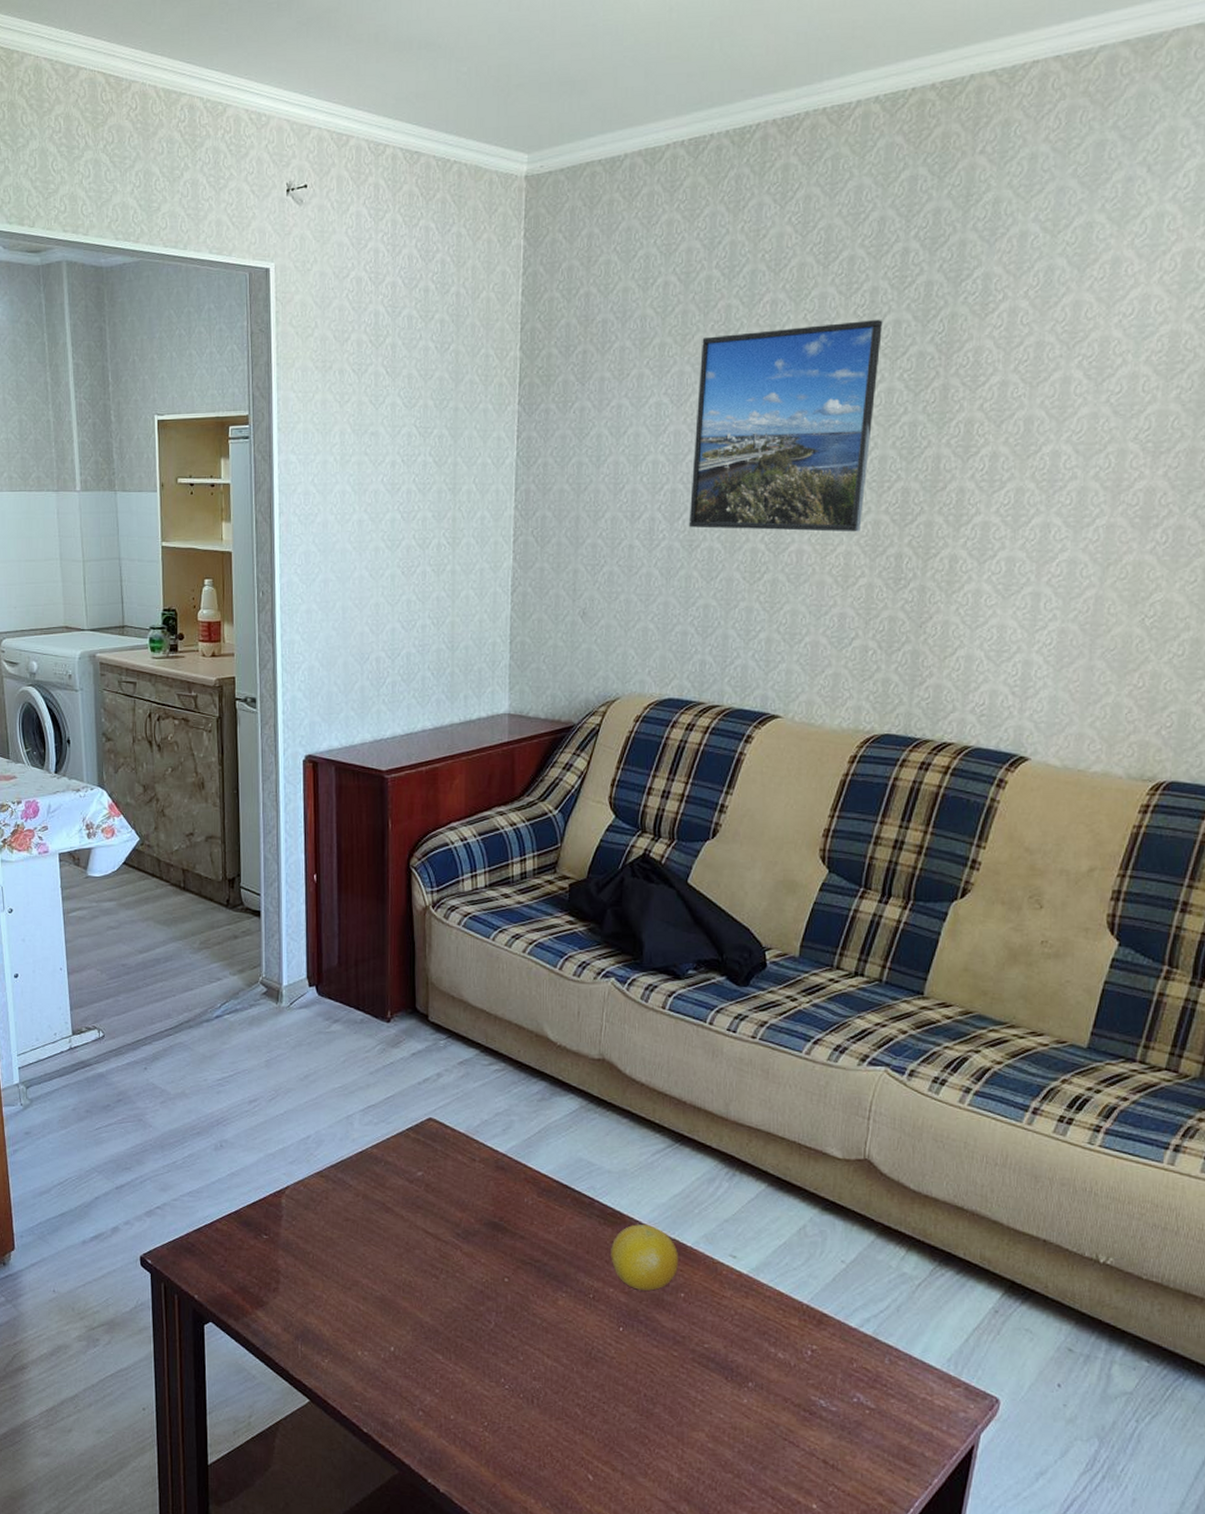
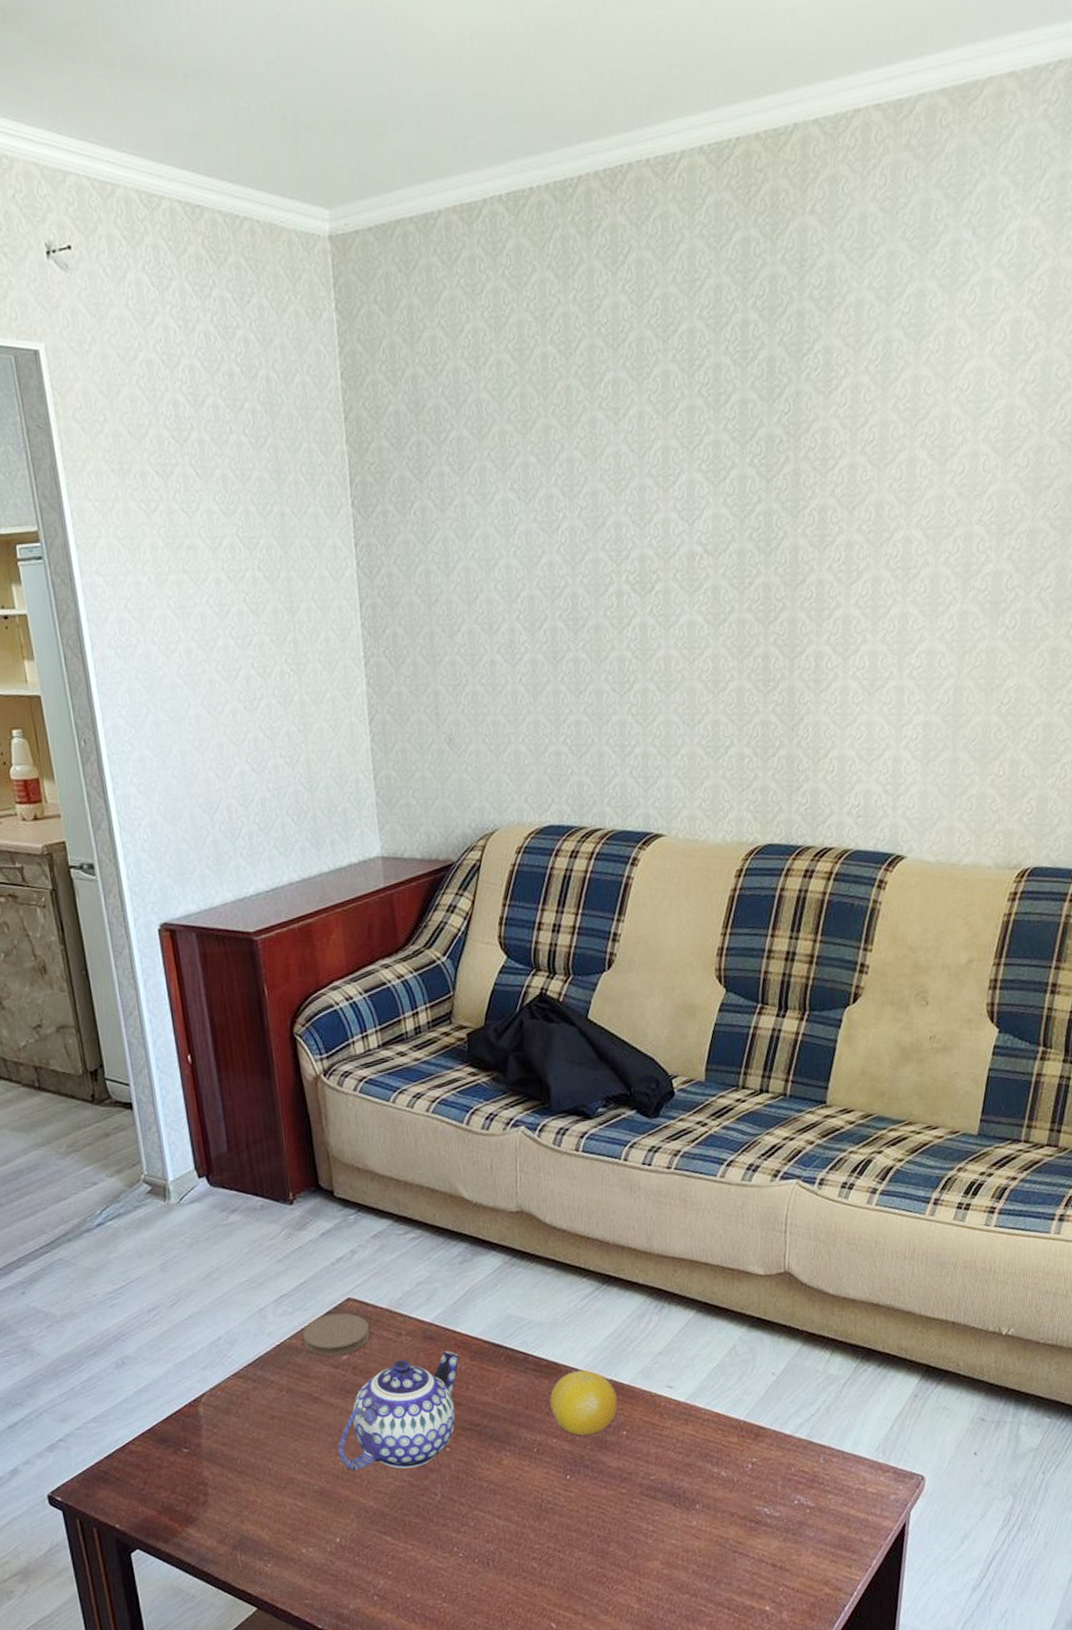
coaster: none [384,1130,445,1172] -> present [303,1312,370,1356]
teapot: none [403,1183,527,1292] -> present [338,1350,460,1471]
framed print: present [689,319,883,532] -> none [544,399,729,638]

